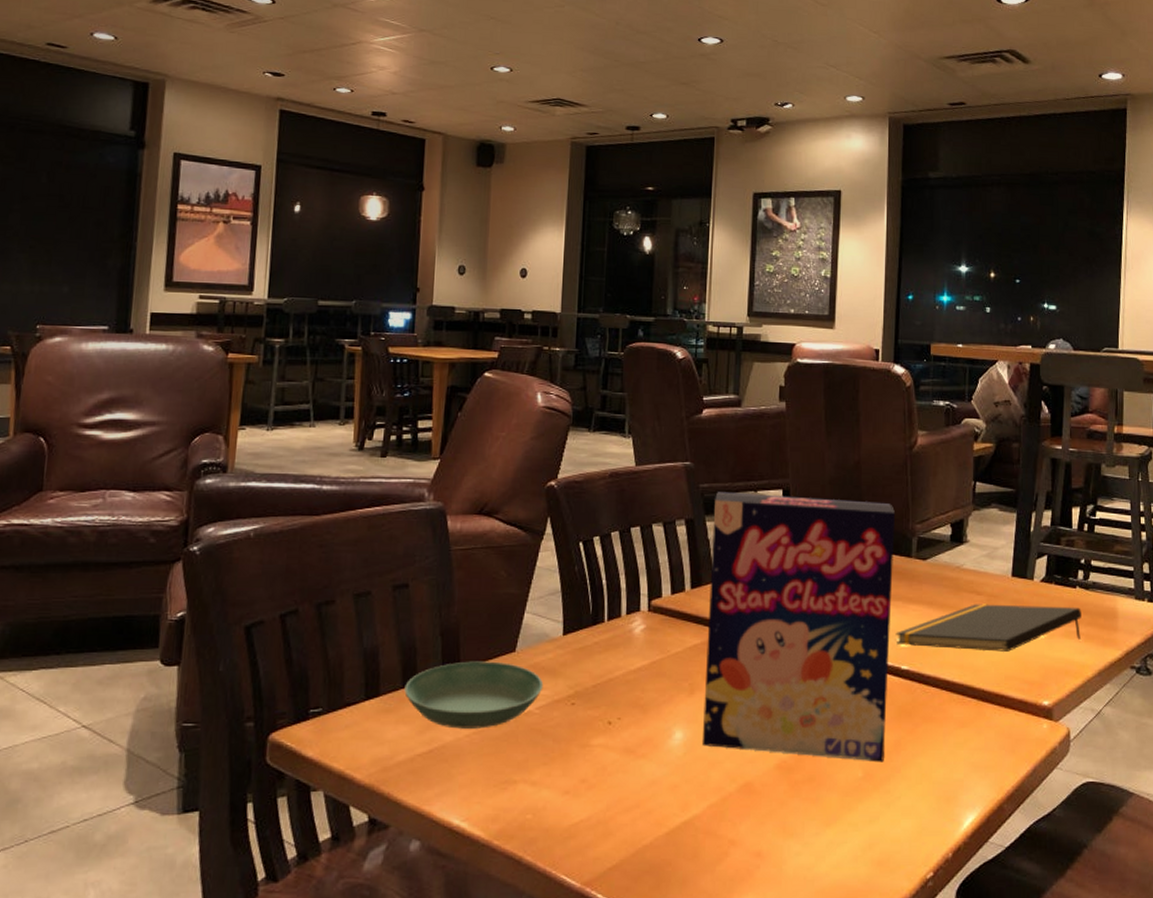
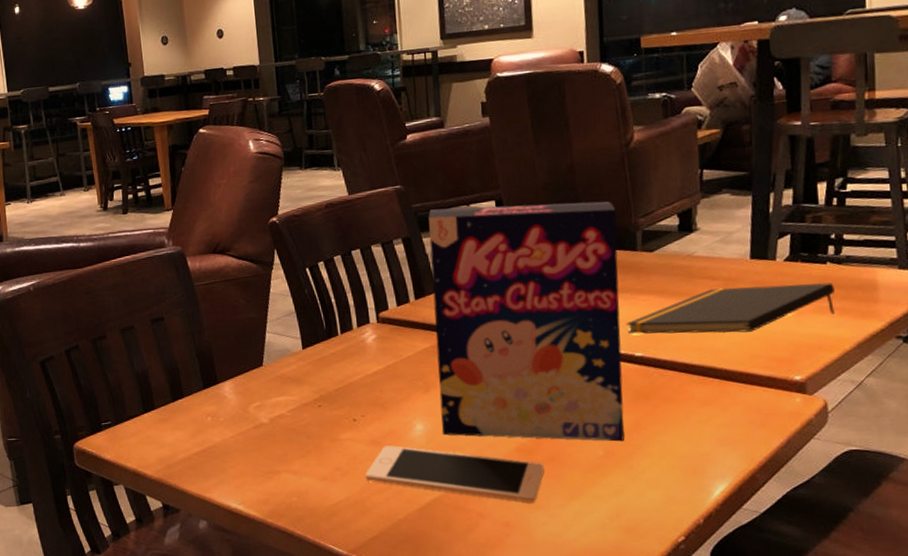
saucer: present [404,661,544,729] -> none [174,375,292,432]
cell phone: none [612,756,802,830] -> present [365,445,544,504]

